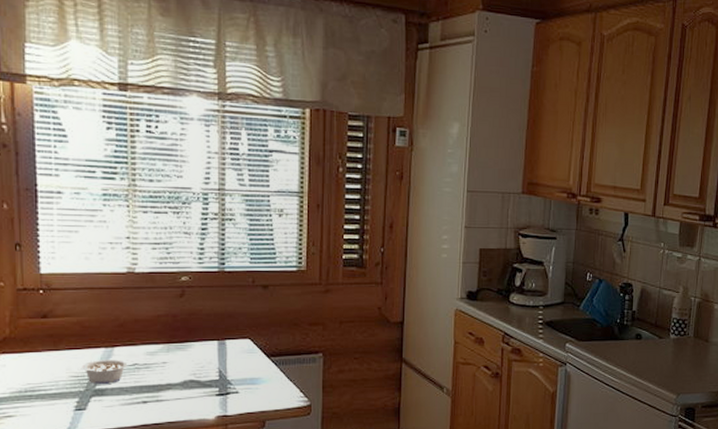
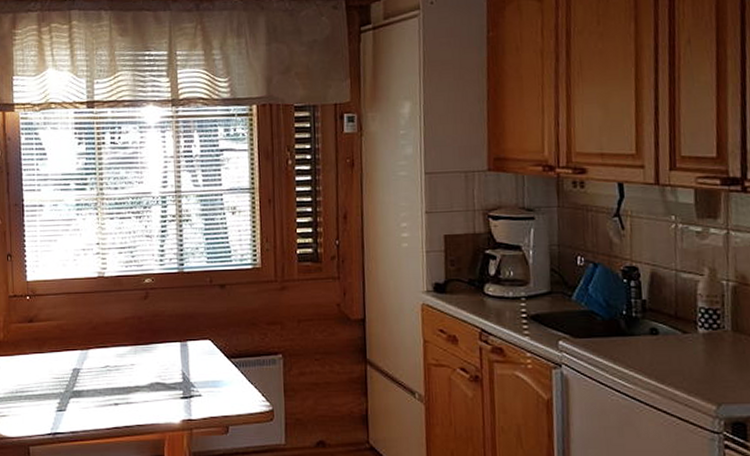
legume: present [77,360,128,384] -> none [58,362,101,385]

